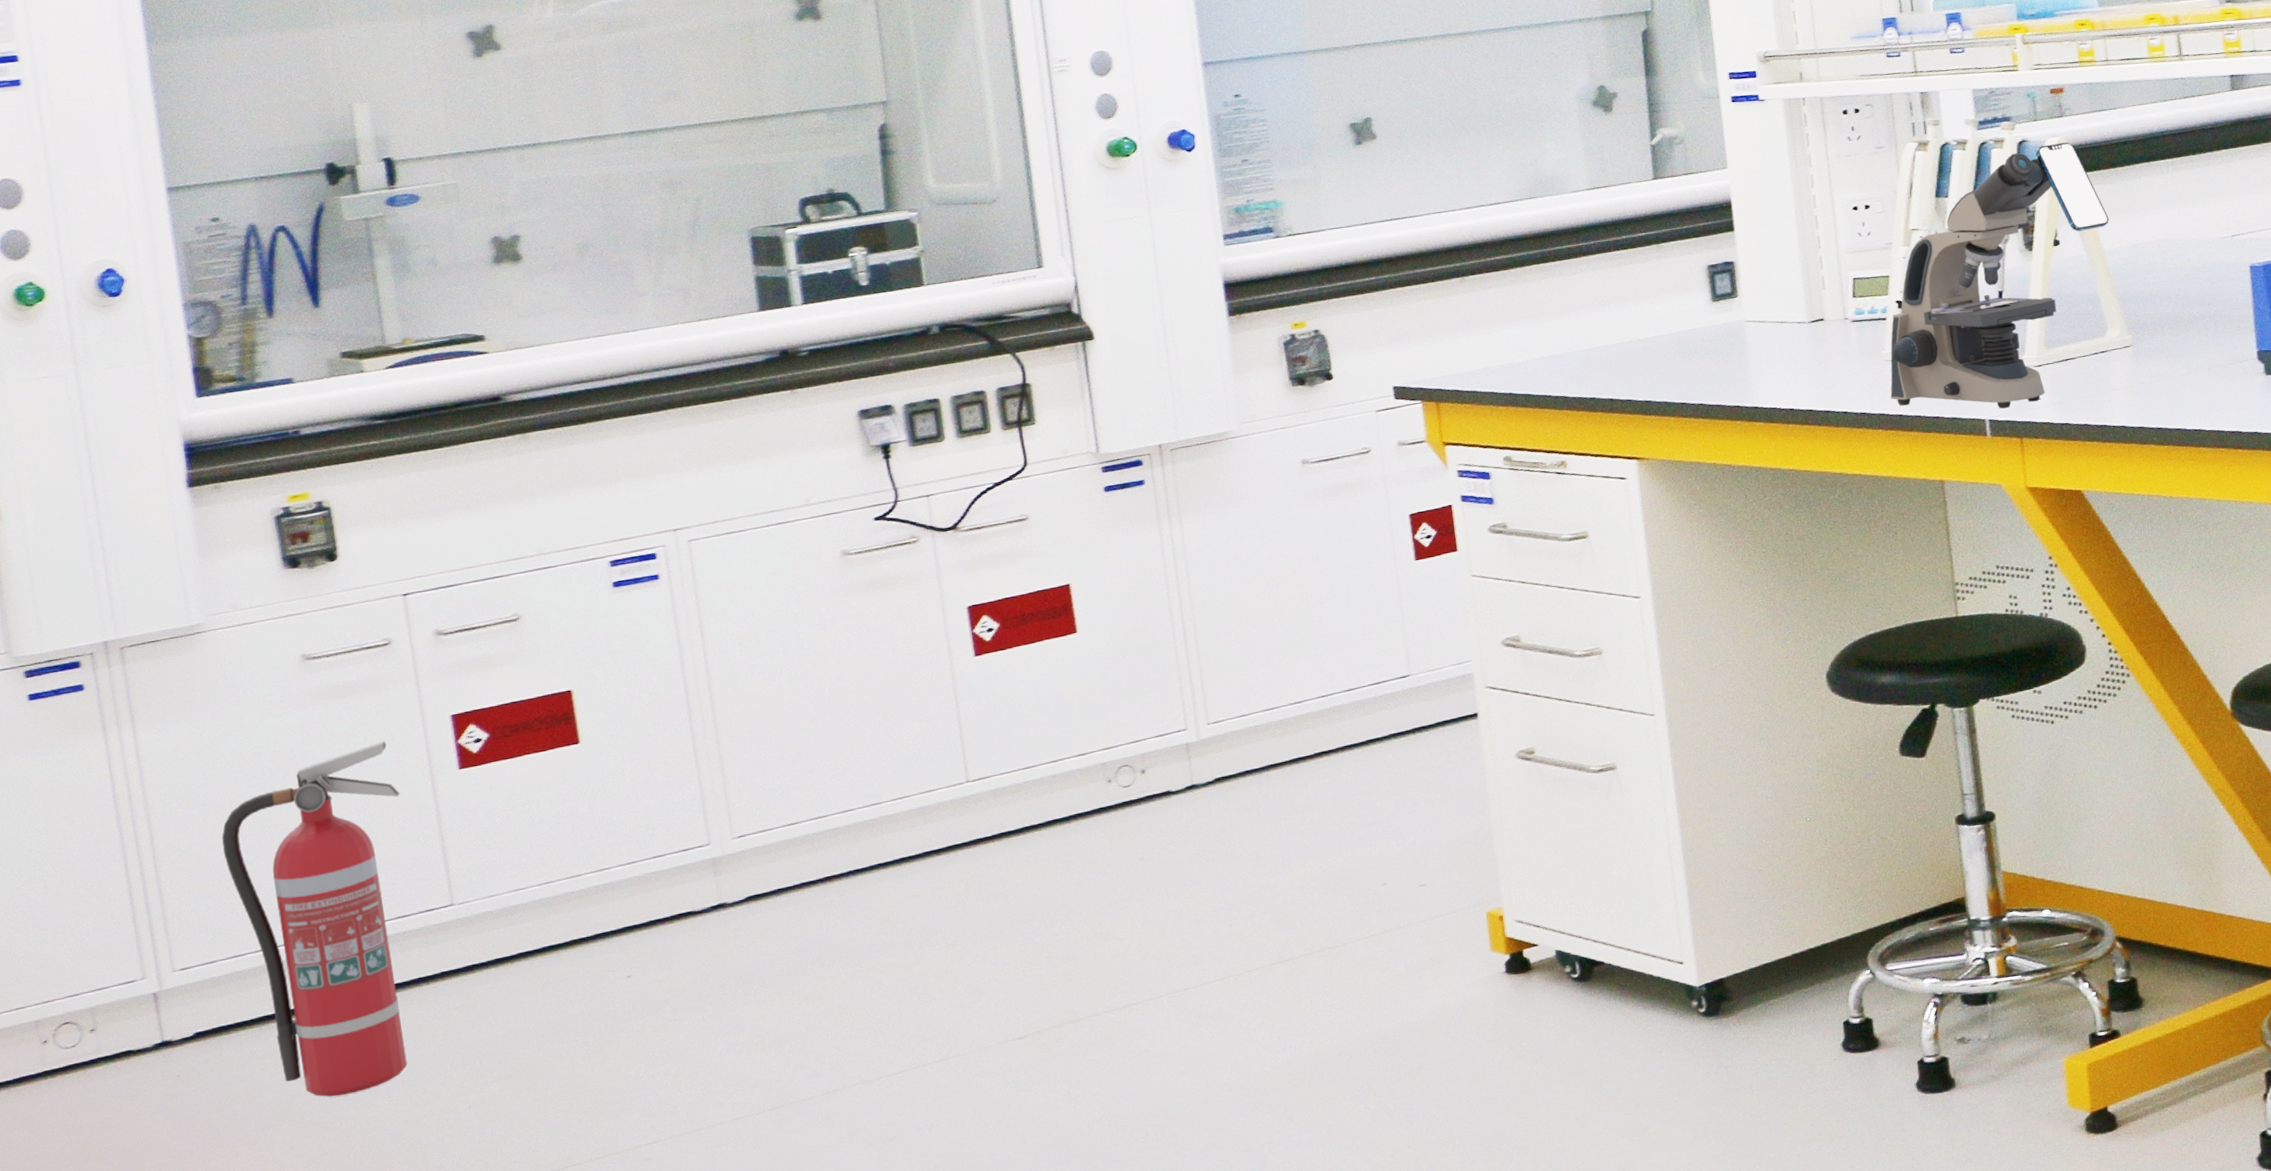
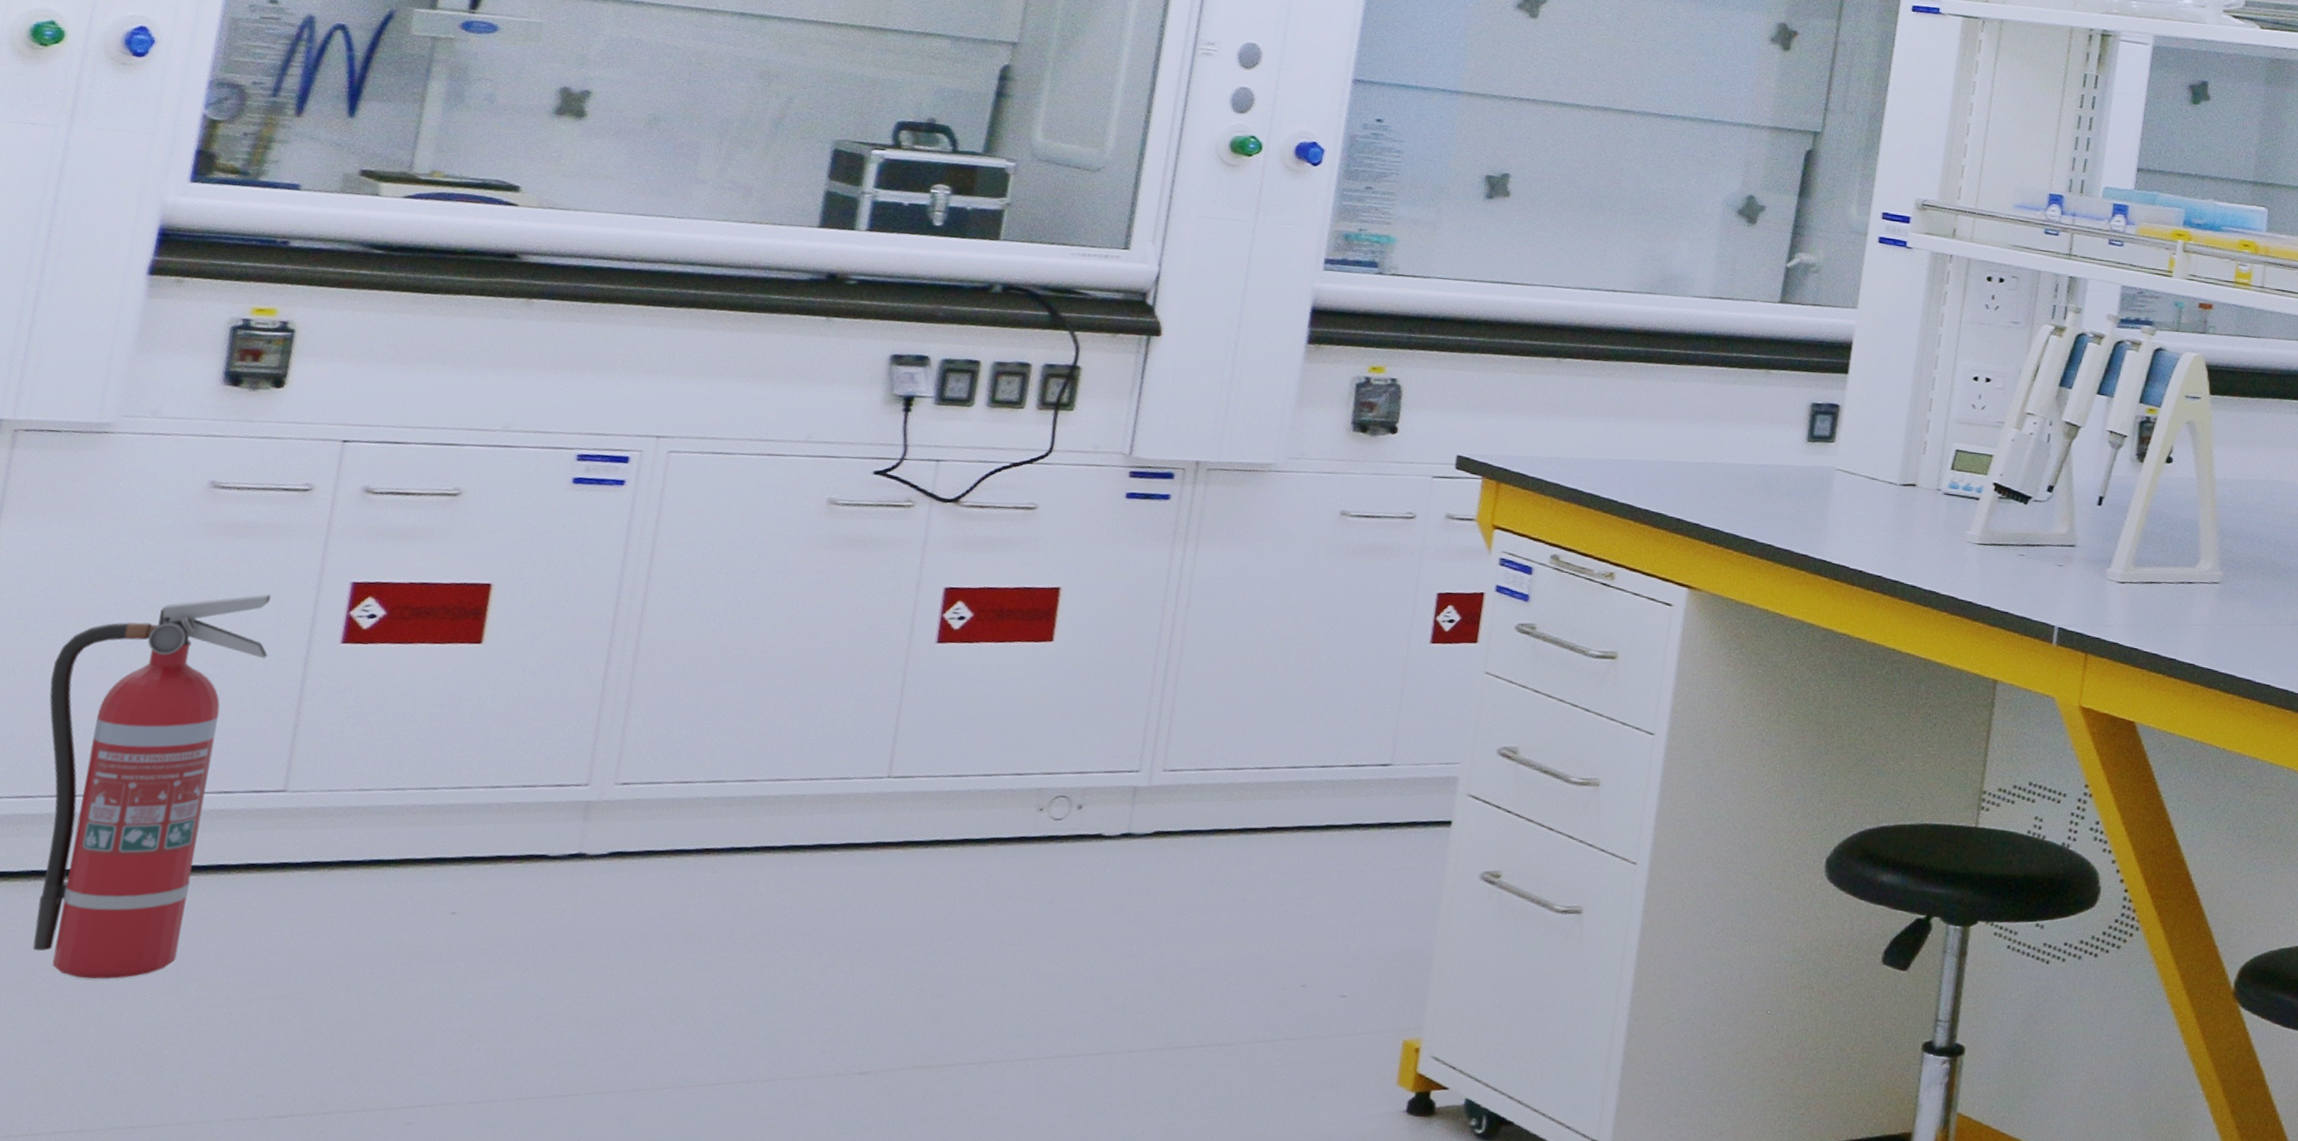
microscope: present [1890,142,2109,410] -> none [1963,358,2228,620]

